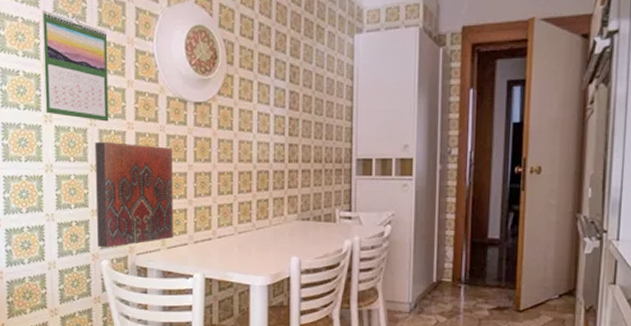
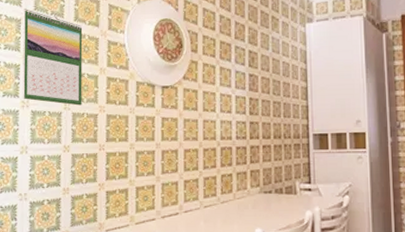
decorative tile: present [94,141,173,248] -> none [67,123,141,225]

